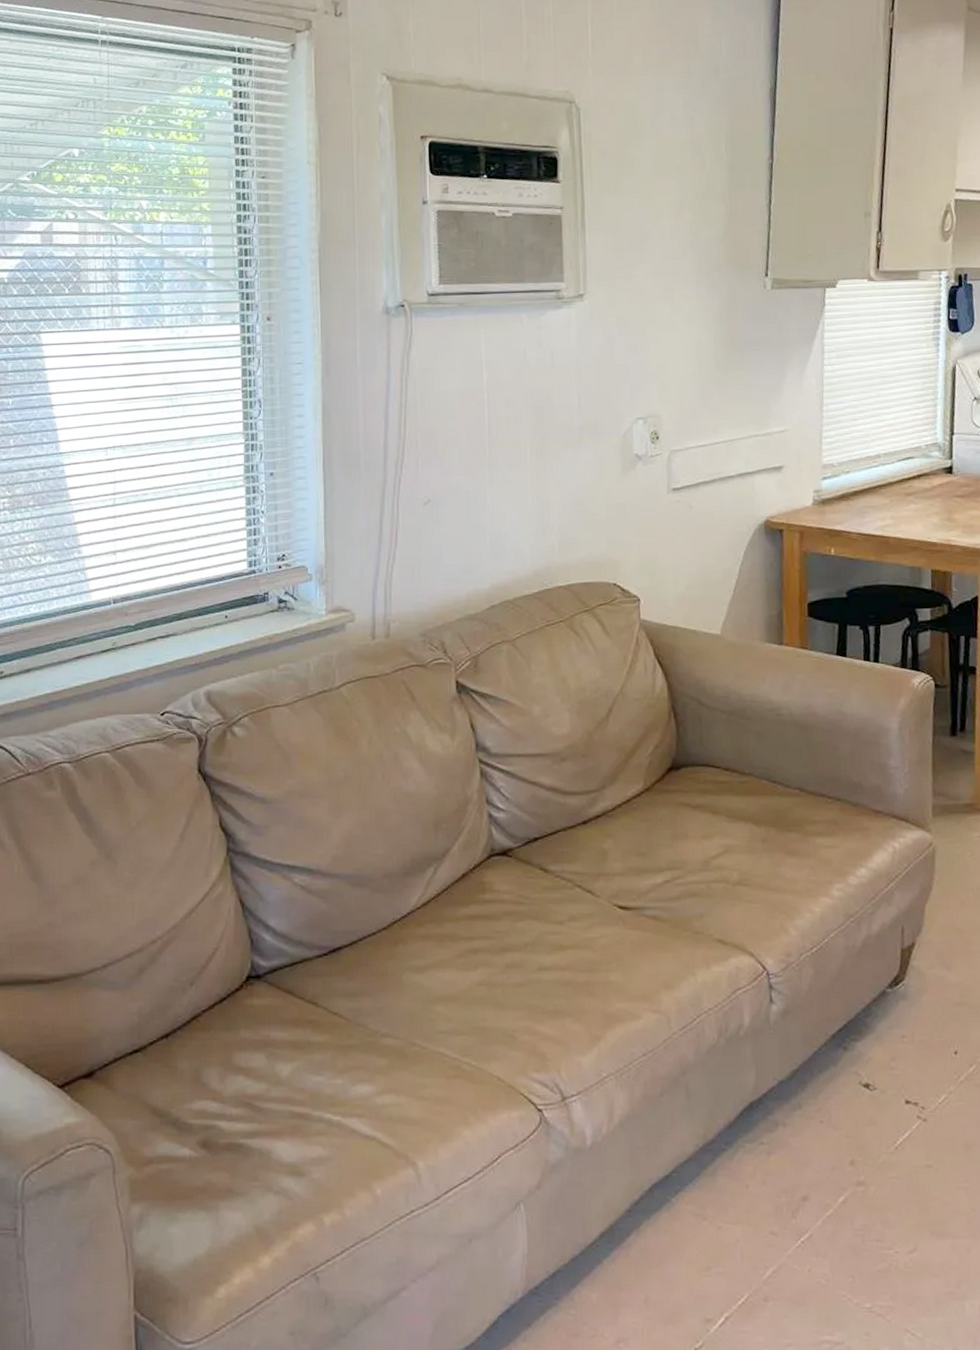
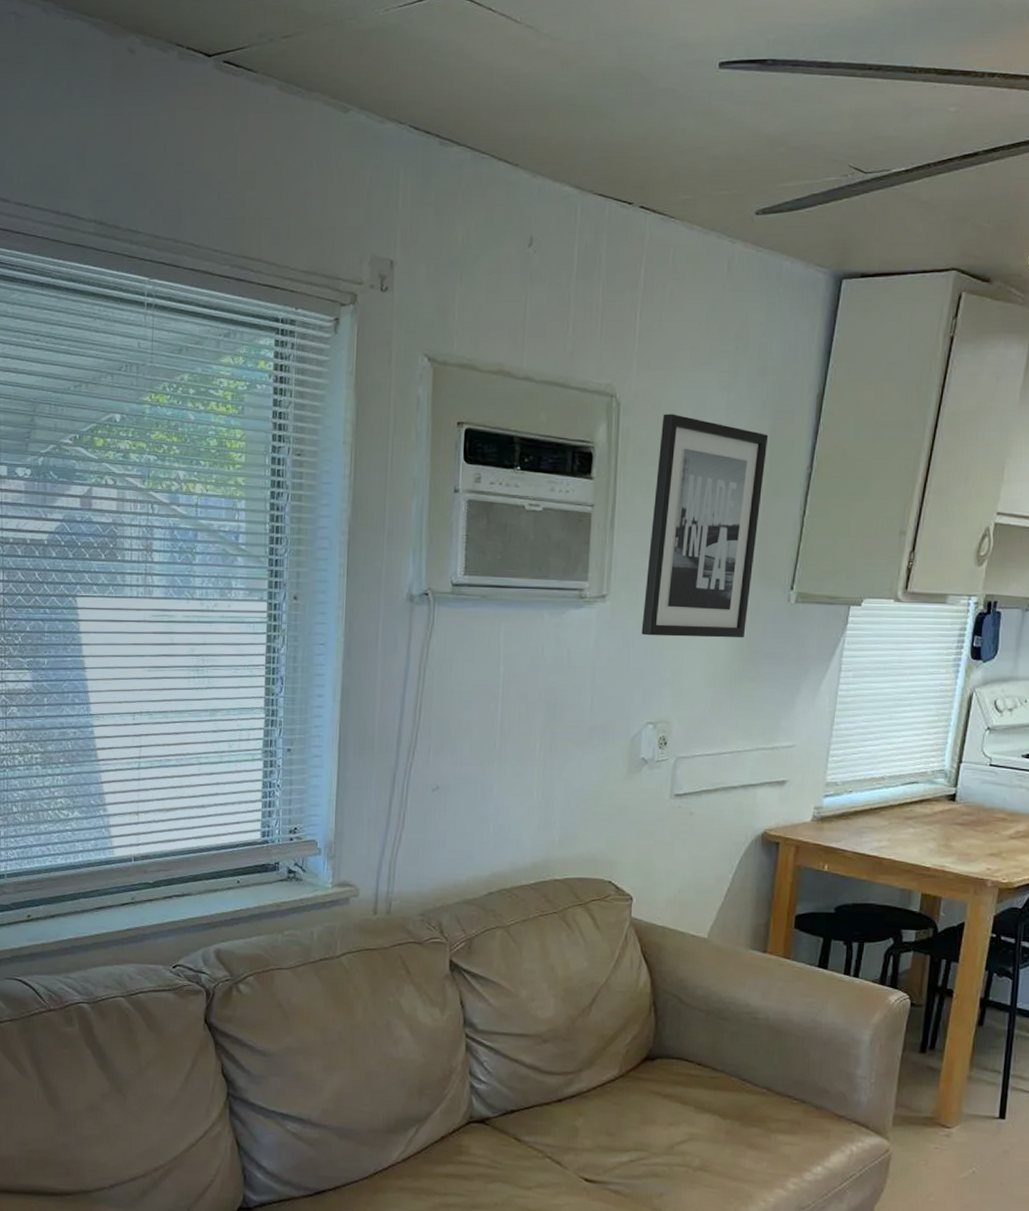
wall art: none [622,115,728,332] -> present [641,414,769,638]

